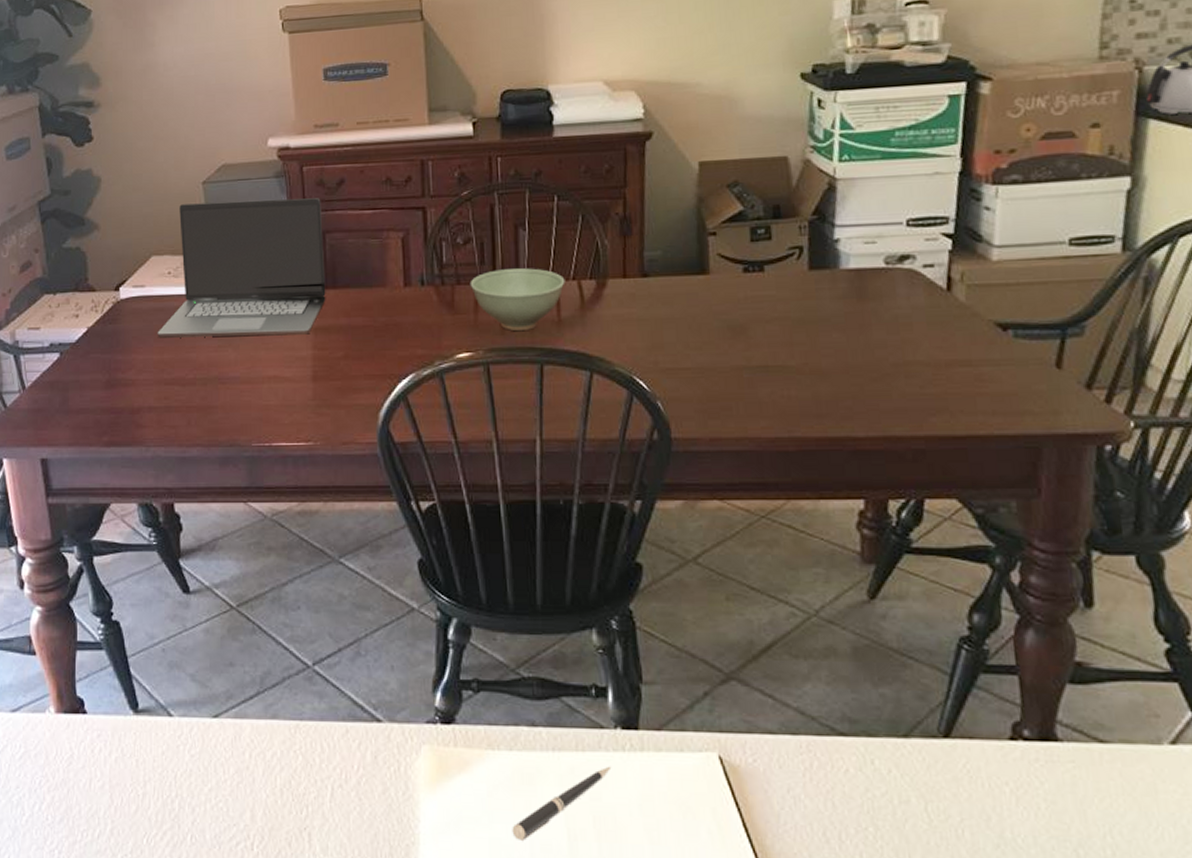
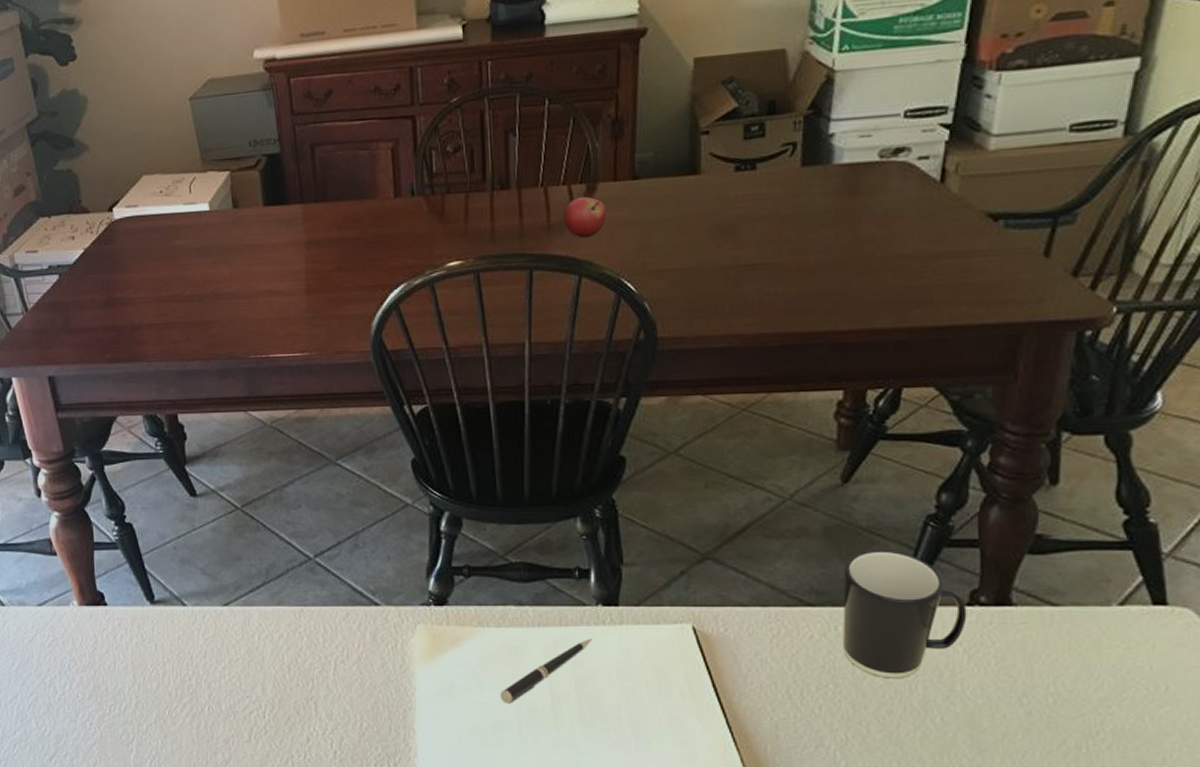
laptop: present [157,198,326,338] -> none [152,110,317,257]
bowl: present [469,268,565,332] -> none [460,174,555,239]
fruit: none [574,292,617,334] -> present [564,196,606,238]
mug: none [877,673,1011,823] -> present [843,549,967,679]

